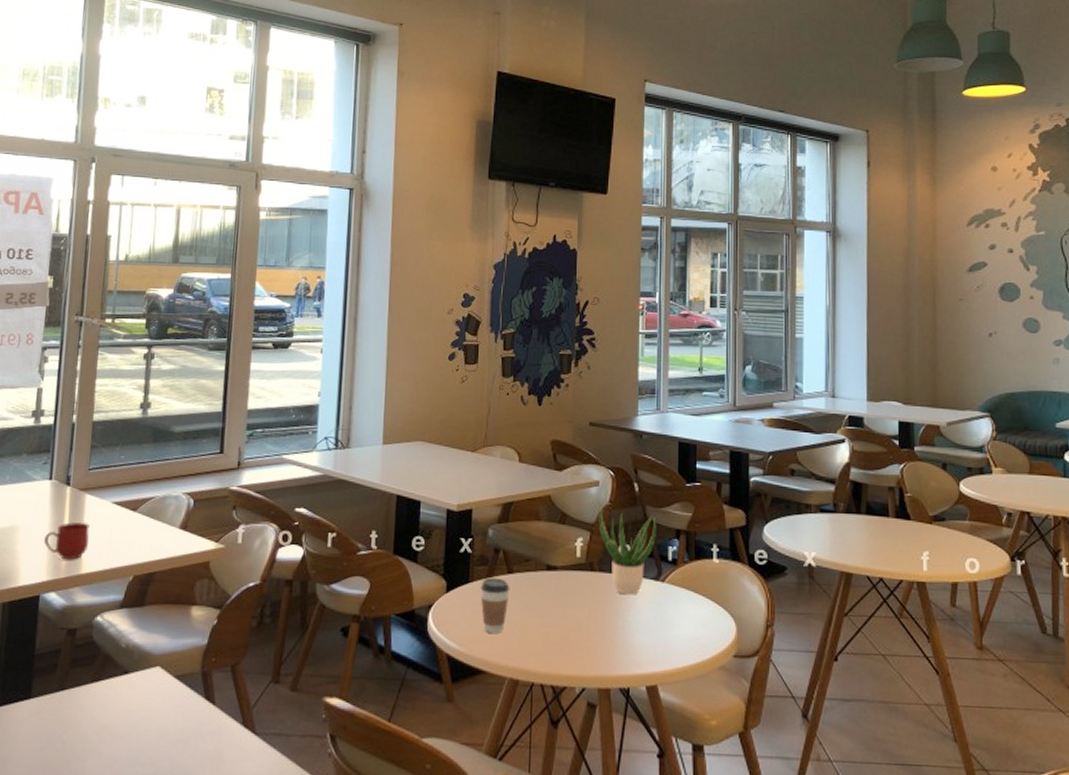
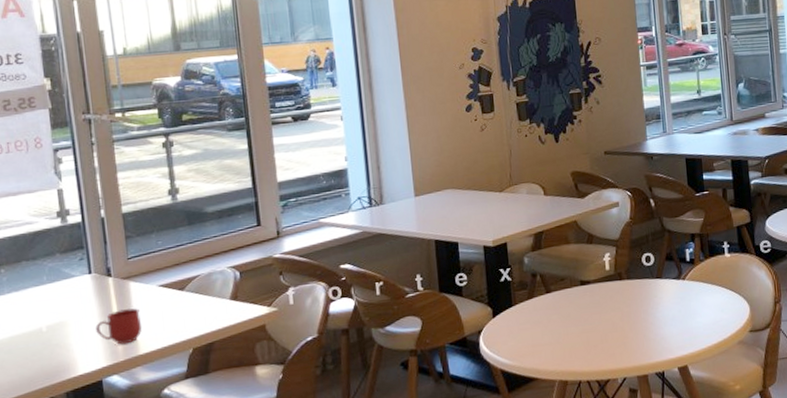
coffee cup: present [480,577,510,633] -> none [523,298,550,346]
potted plant: present [598,500,656,595] -> none [620,218,674,296]

